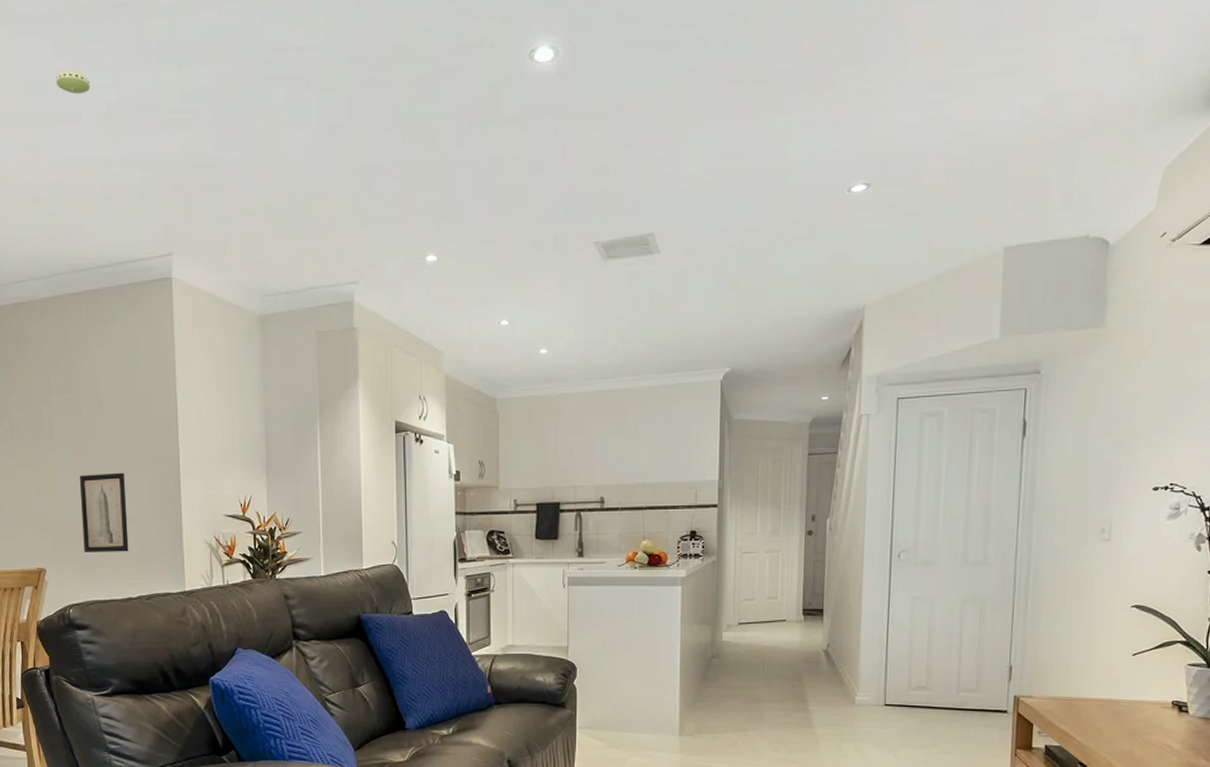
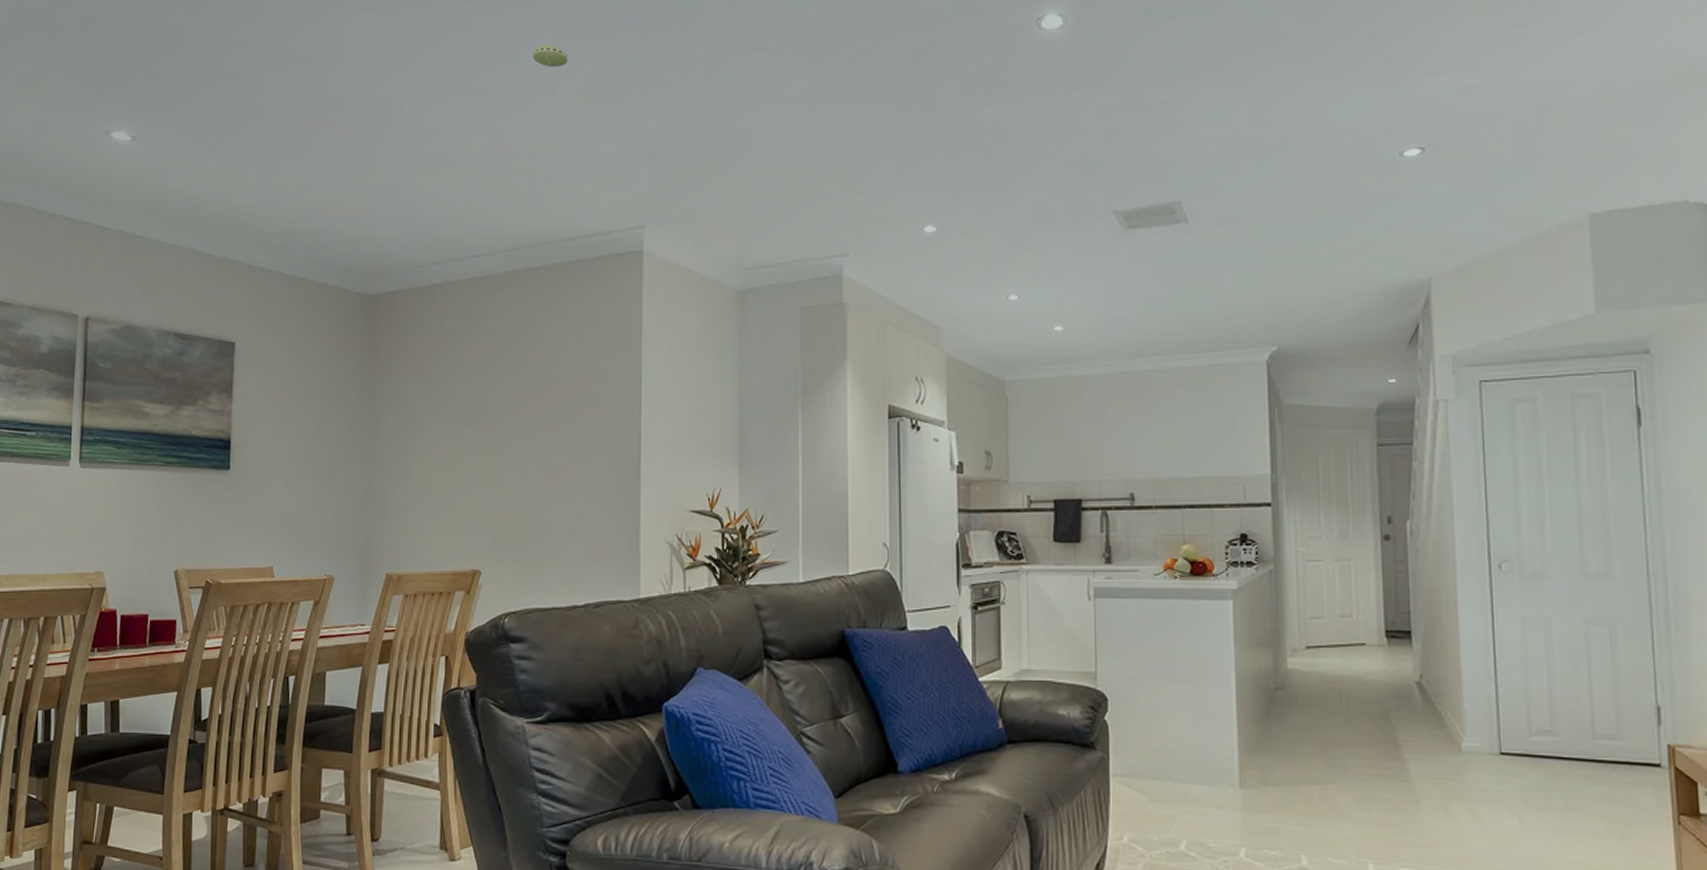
wall art: present [79,472,129,552] -> none [526,461,579,552]

